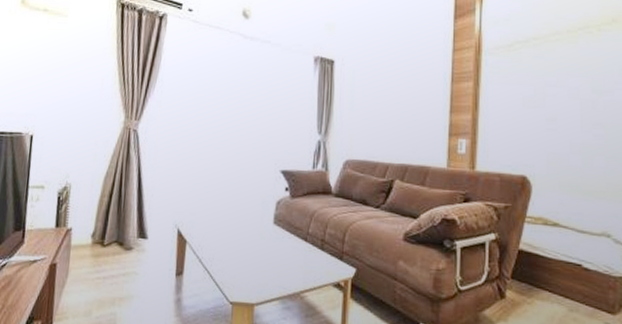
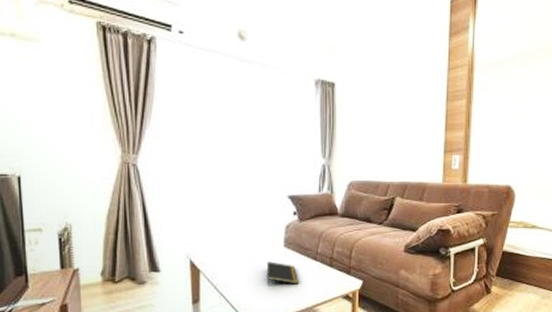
notepad: none [253,238,287,266] -> present [266,261,298,285]

